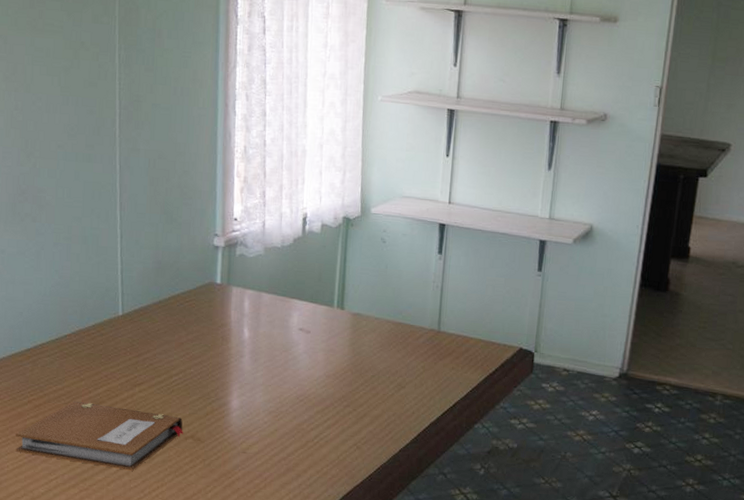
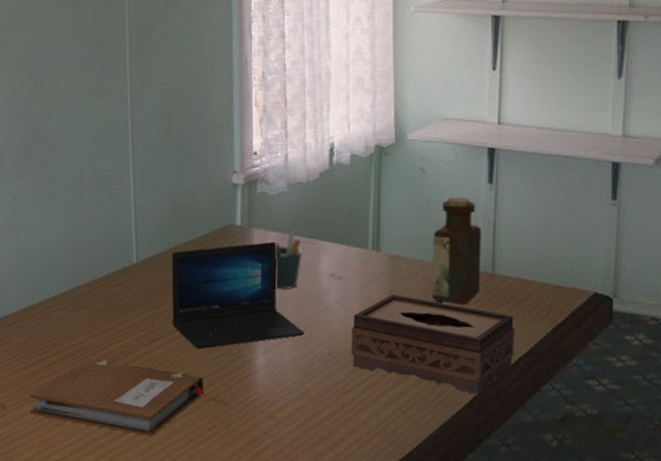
laptop: none [154,298,275,394] -> present [171,241,304,350]
pen holder: none [250,287,275,341] -> present [274,228,302,289]
tissue box: none [315,347,455,432] -> present [351,294,515,395]
bottle: none [386,265,431,356] -> present [431,197,482,304]

